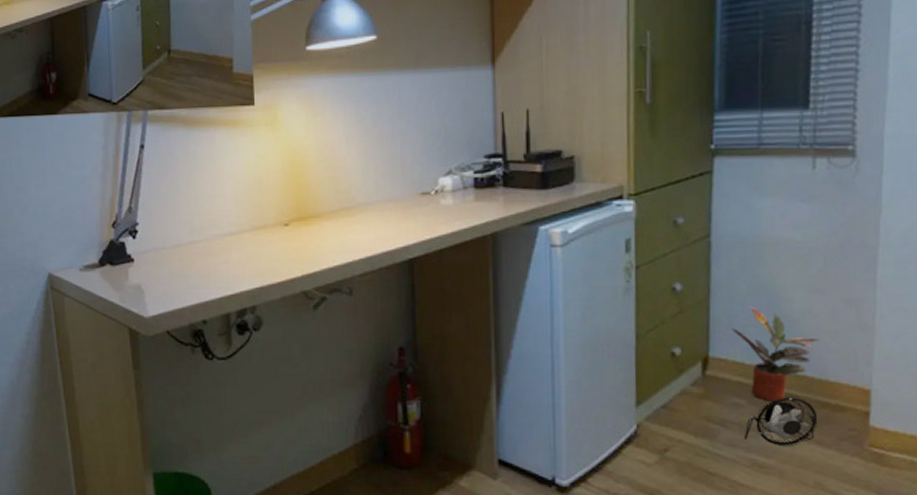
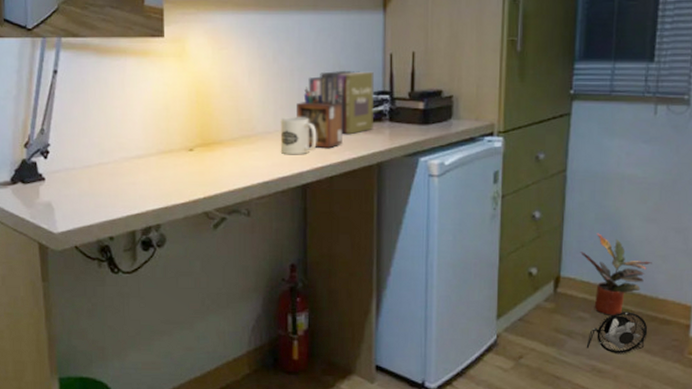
mug: none [382,184,423,227] -> present [280,116,317,155]
desk organizer: none [398,151,453,218] -> present [295,87,344,148]
books: none [411,132,487,203] -> present [308,71,375,135]

